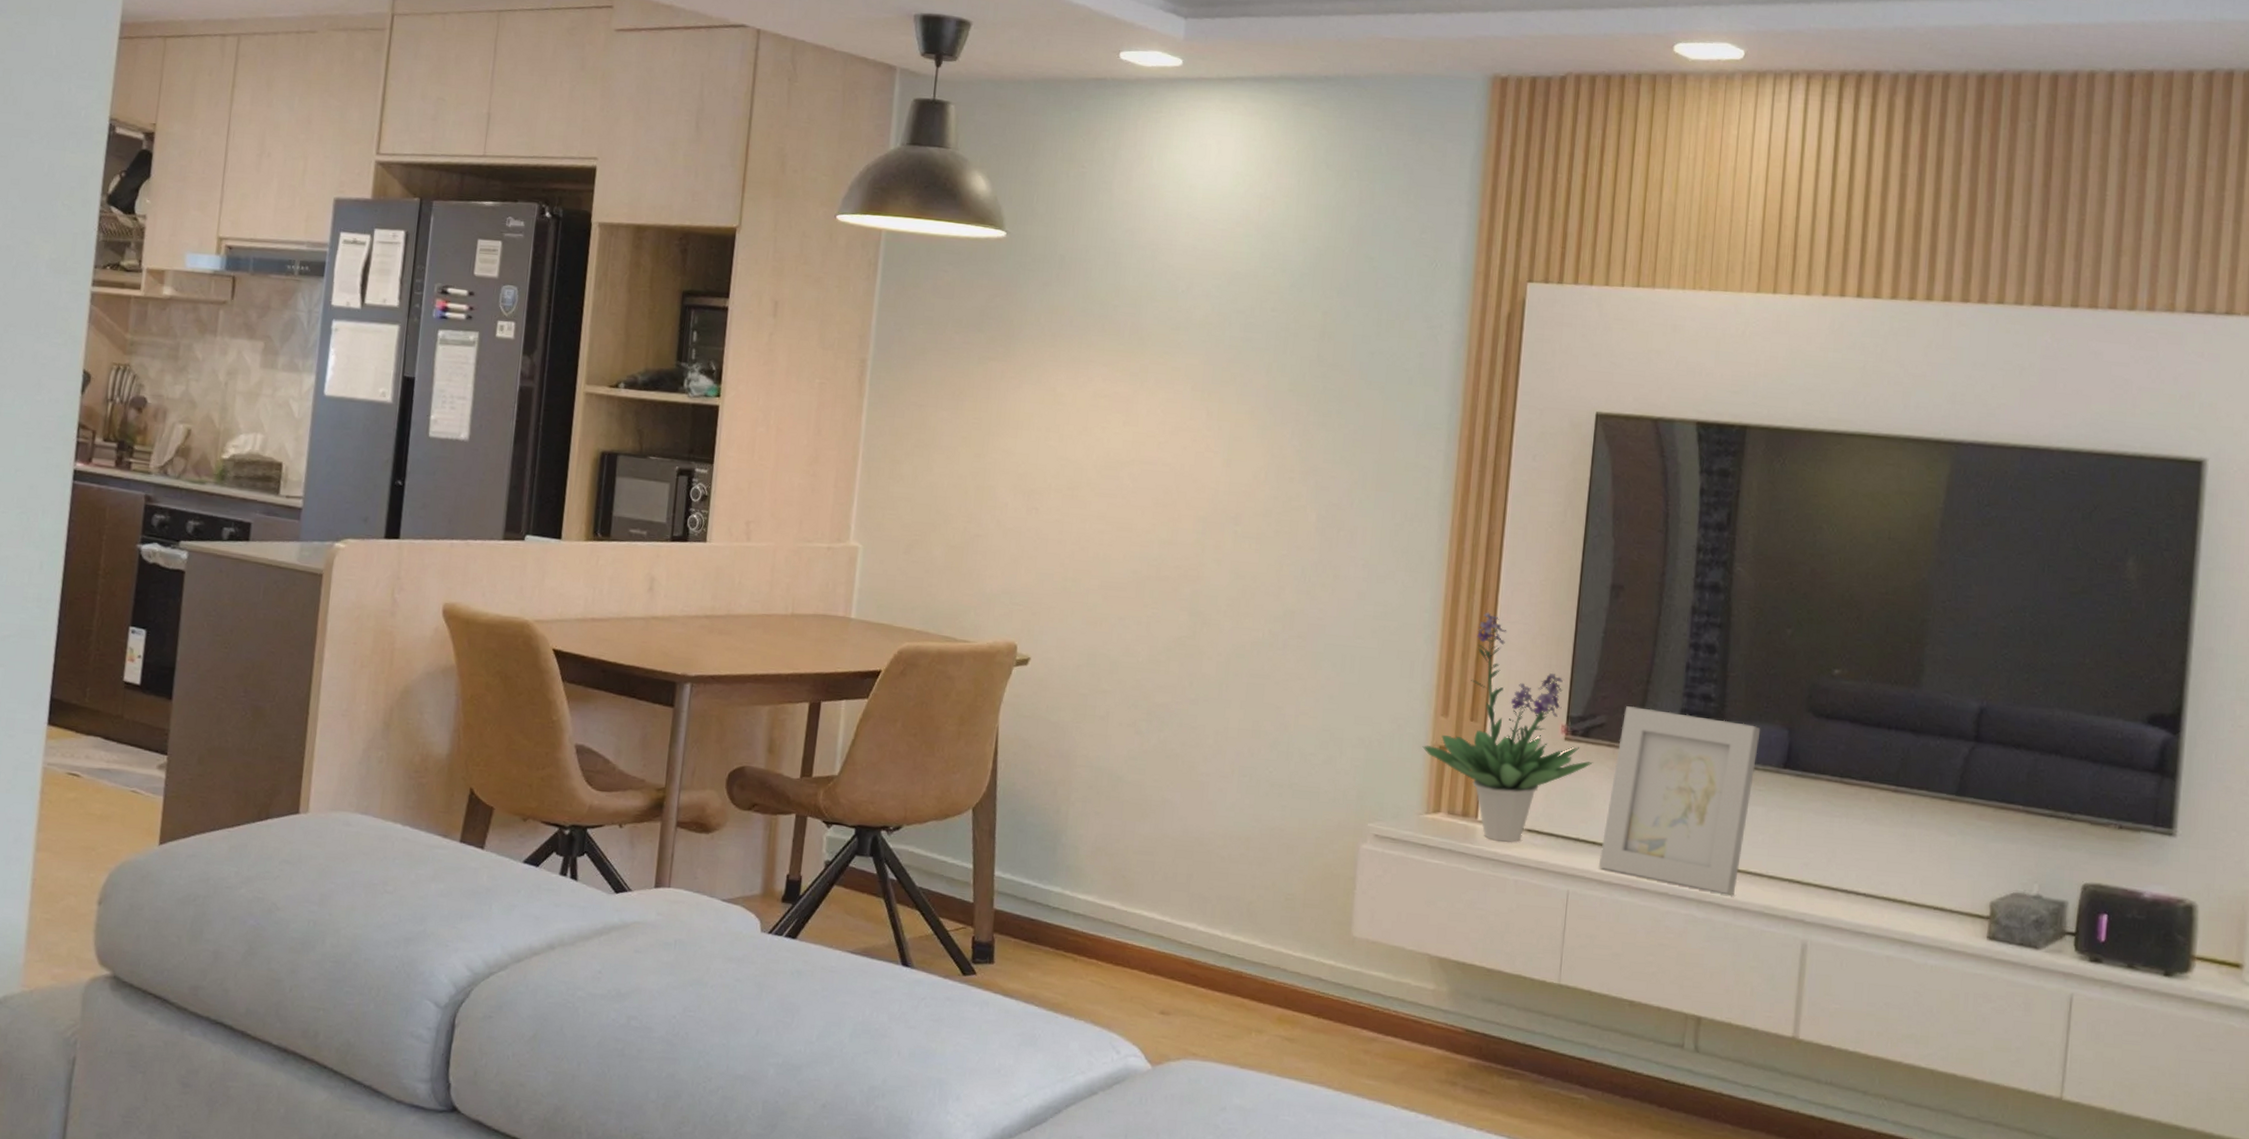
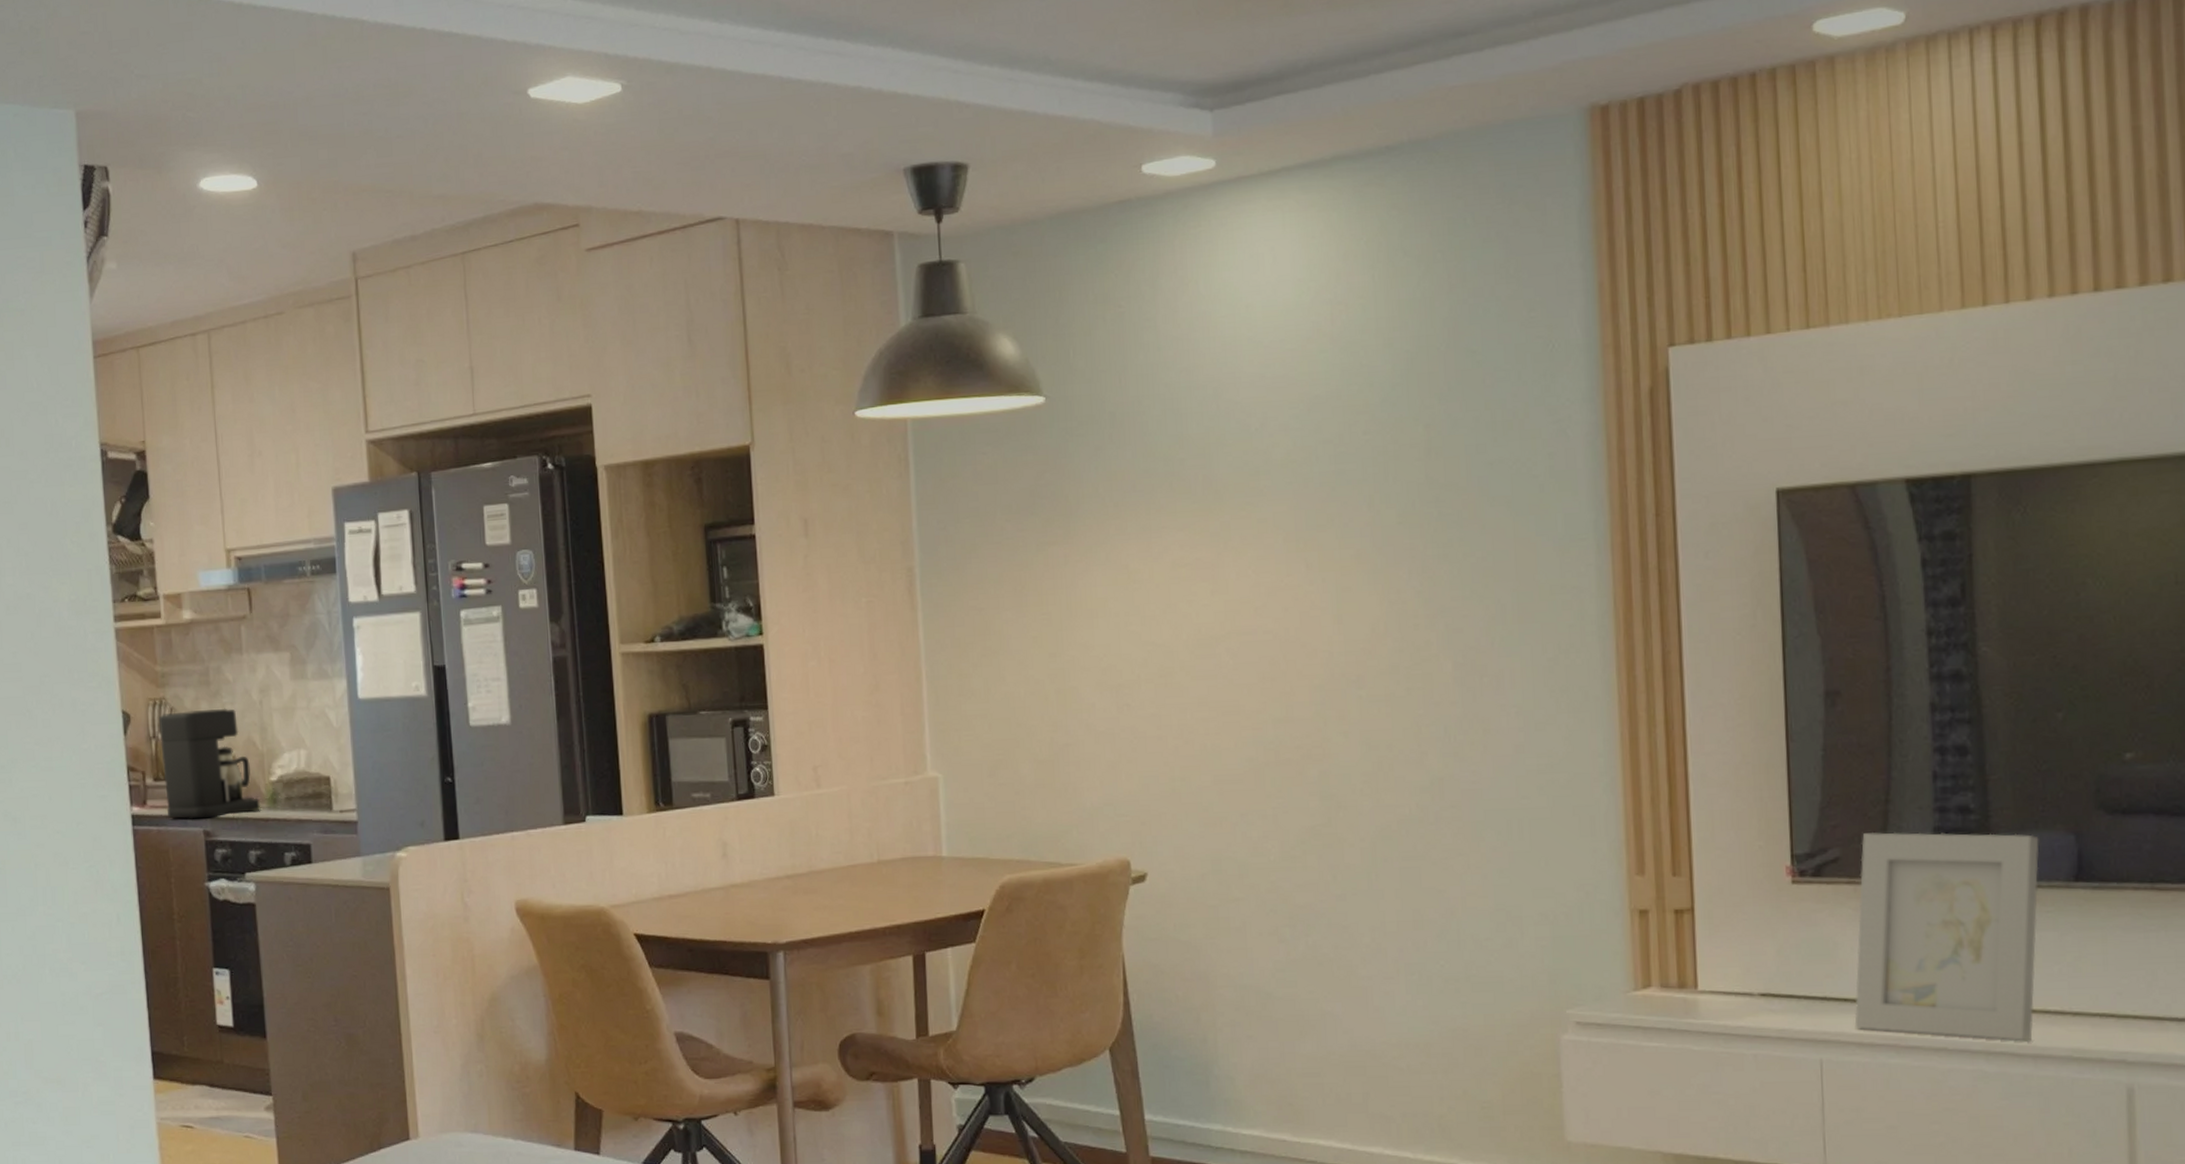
coffee maker: none [111,379,208,485] -> present [158,708,261,819]
potted plant: present [1422,612,1593,843] -> none [1618,746,1831,1013]

